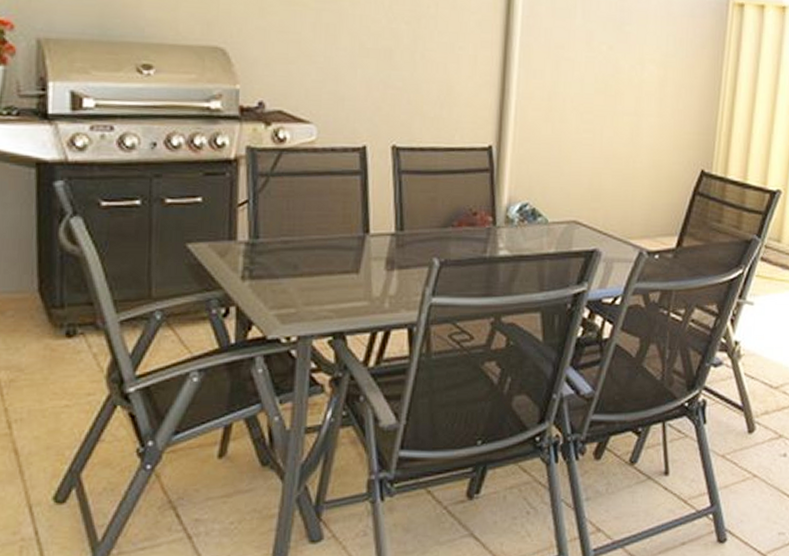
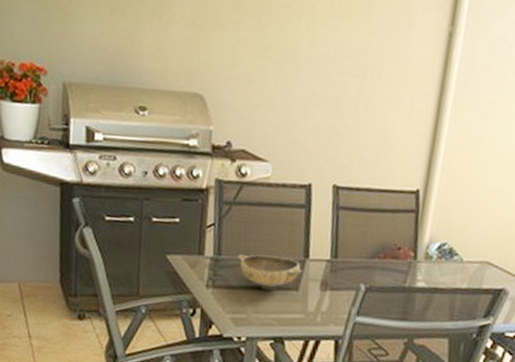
bowl: none [280,234,363,276] -> present [238,254,303,291]

